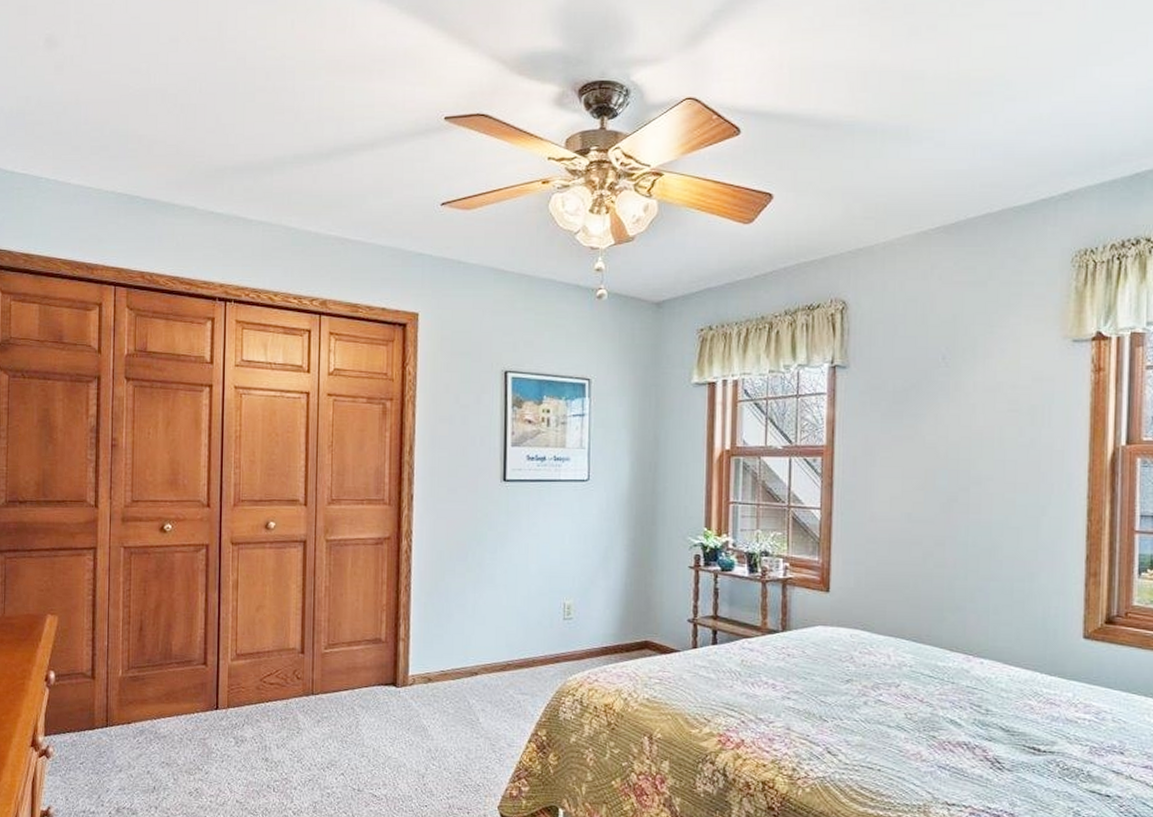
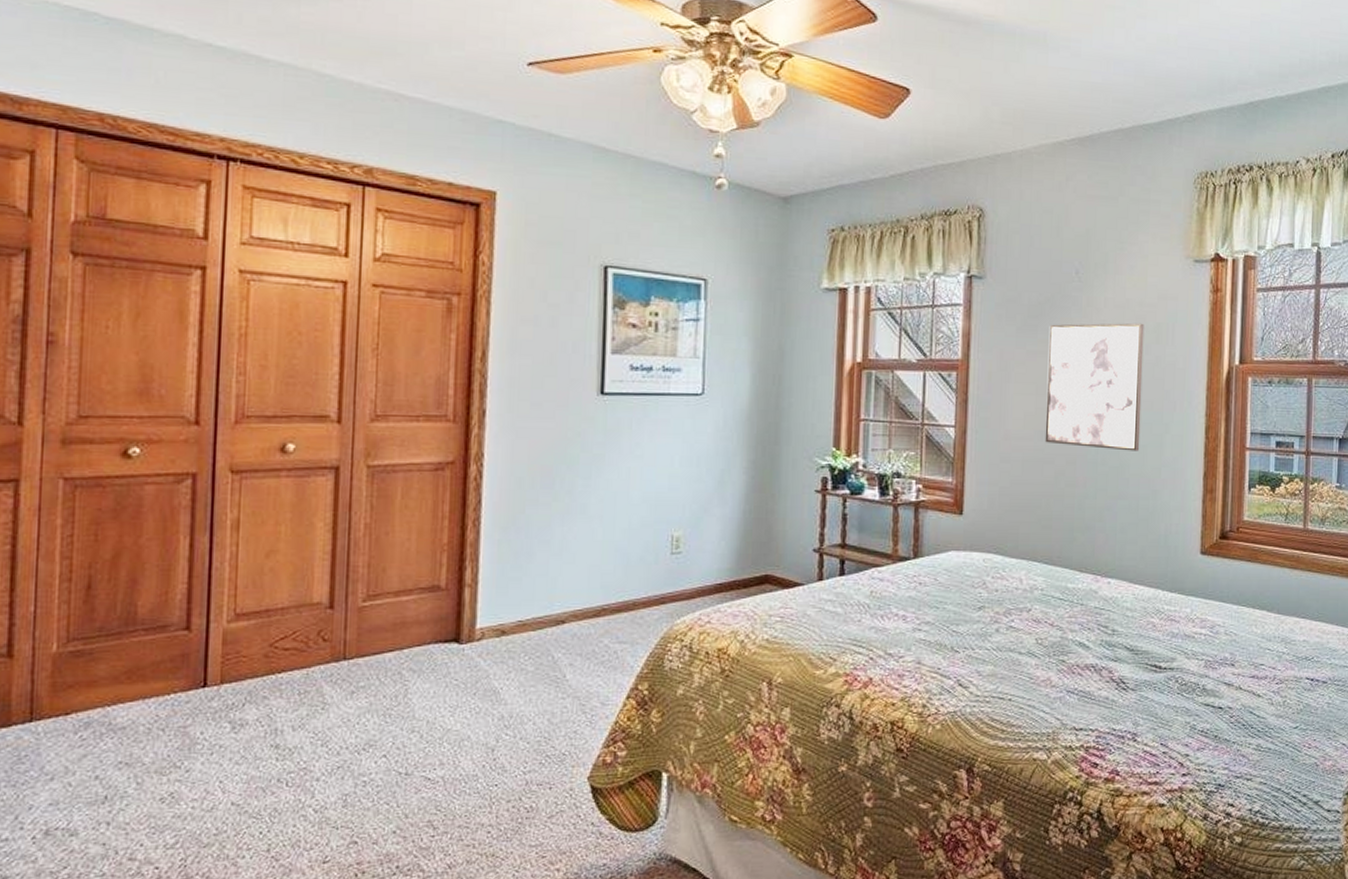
wall art: none [912,405,1018,534] -> present [1045,323,1144,451]

